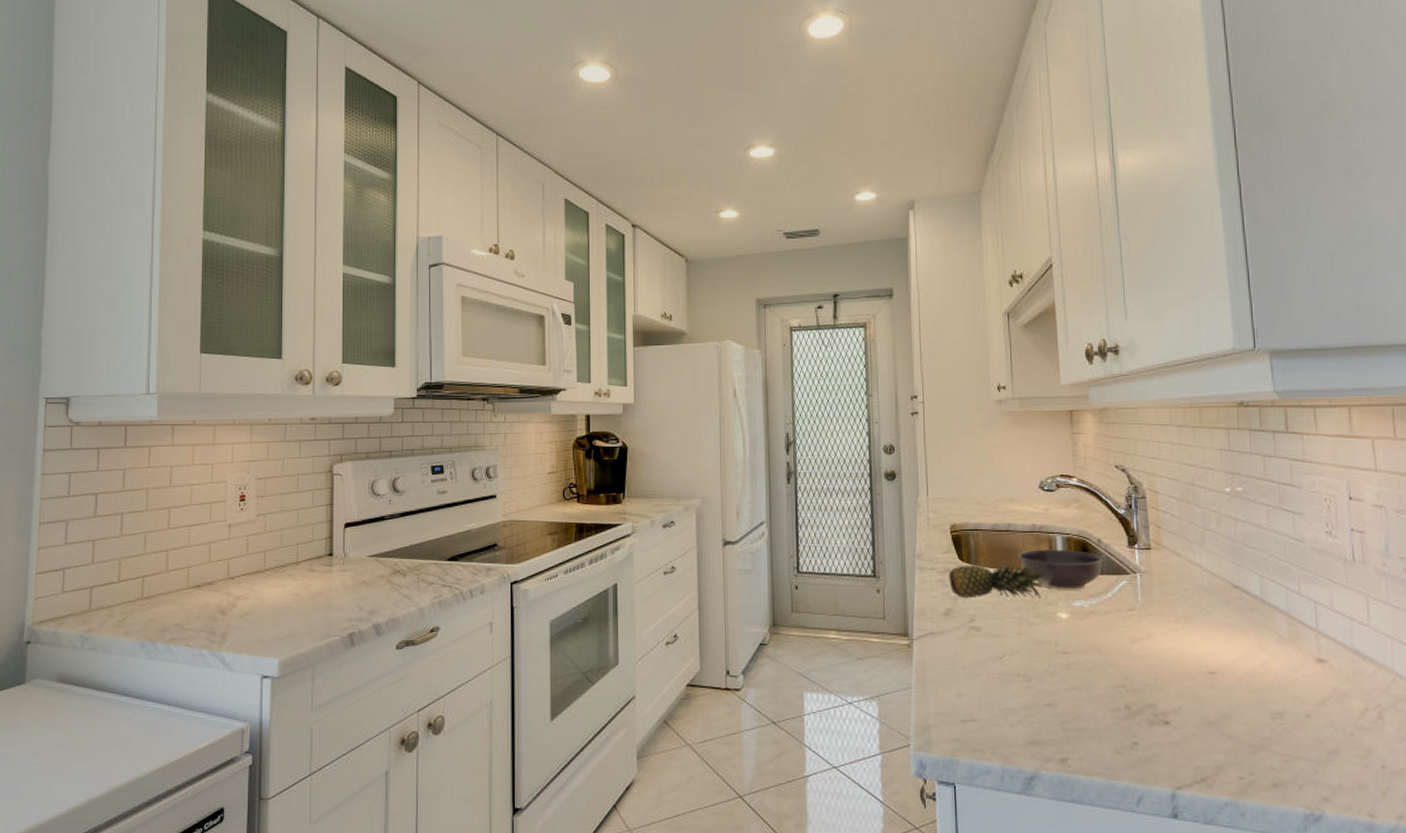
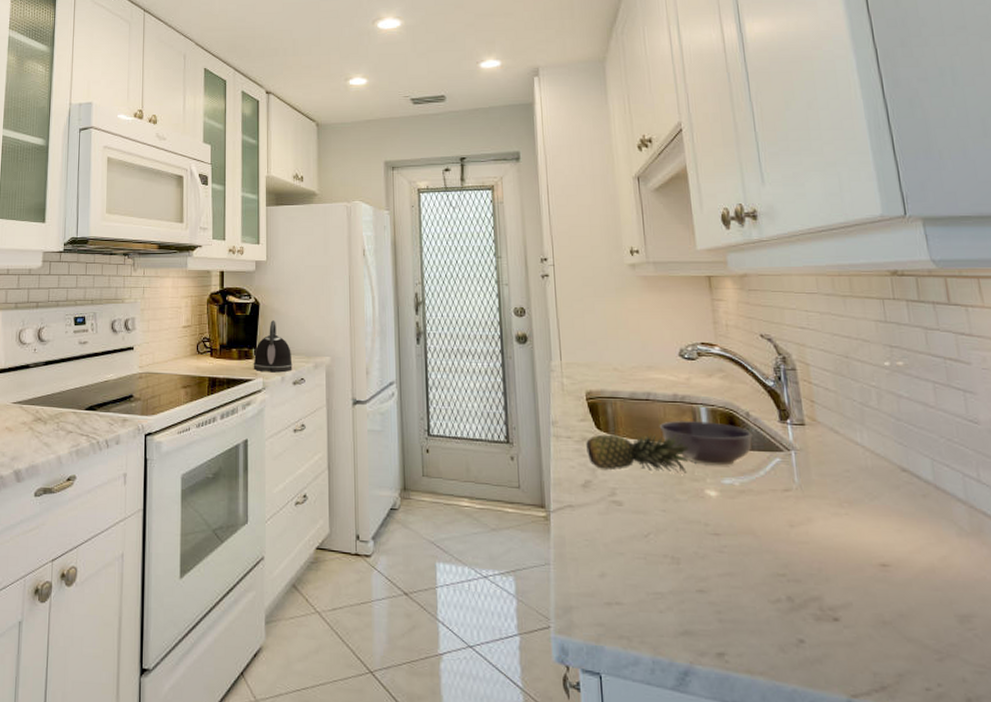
kettle: none [621,464,662,517] -> present [253,320,293,373]

